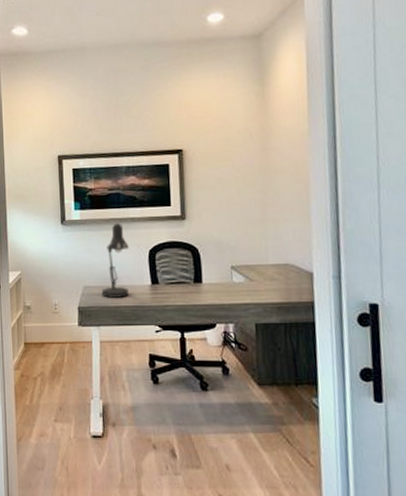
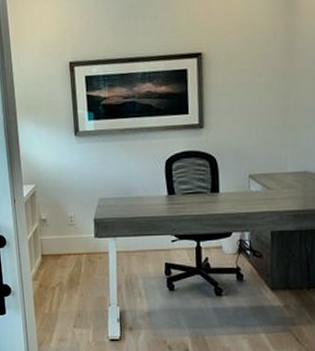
desk lamp: present [101,222,129,298] -> none [117,132,145,209]

